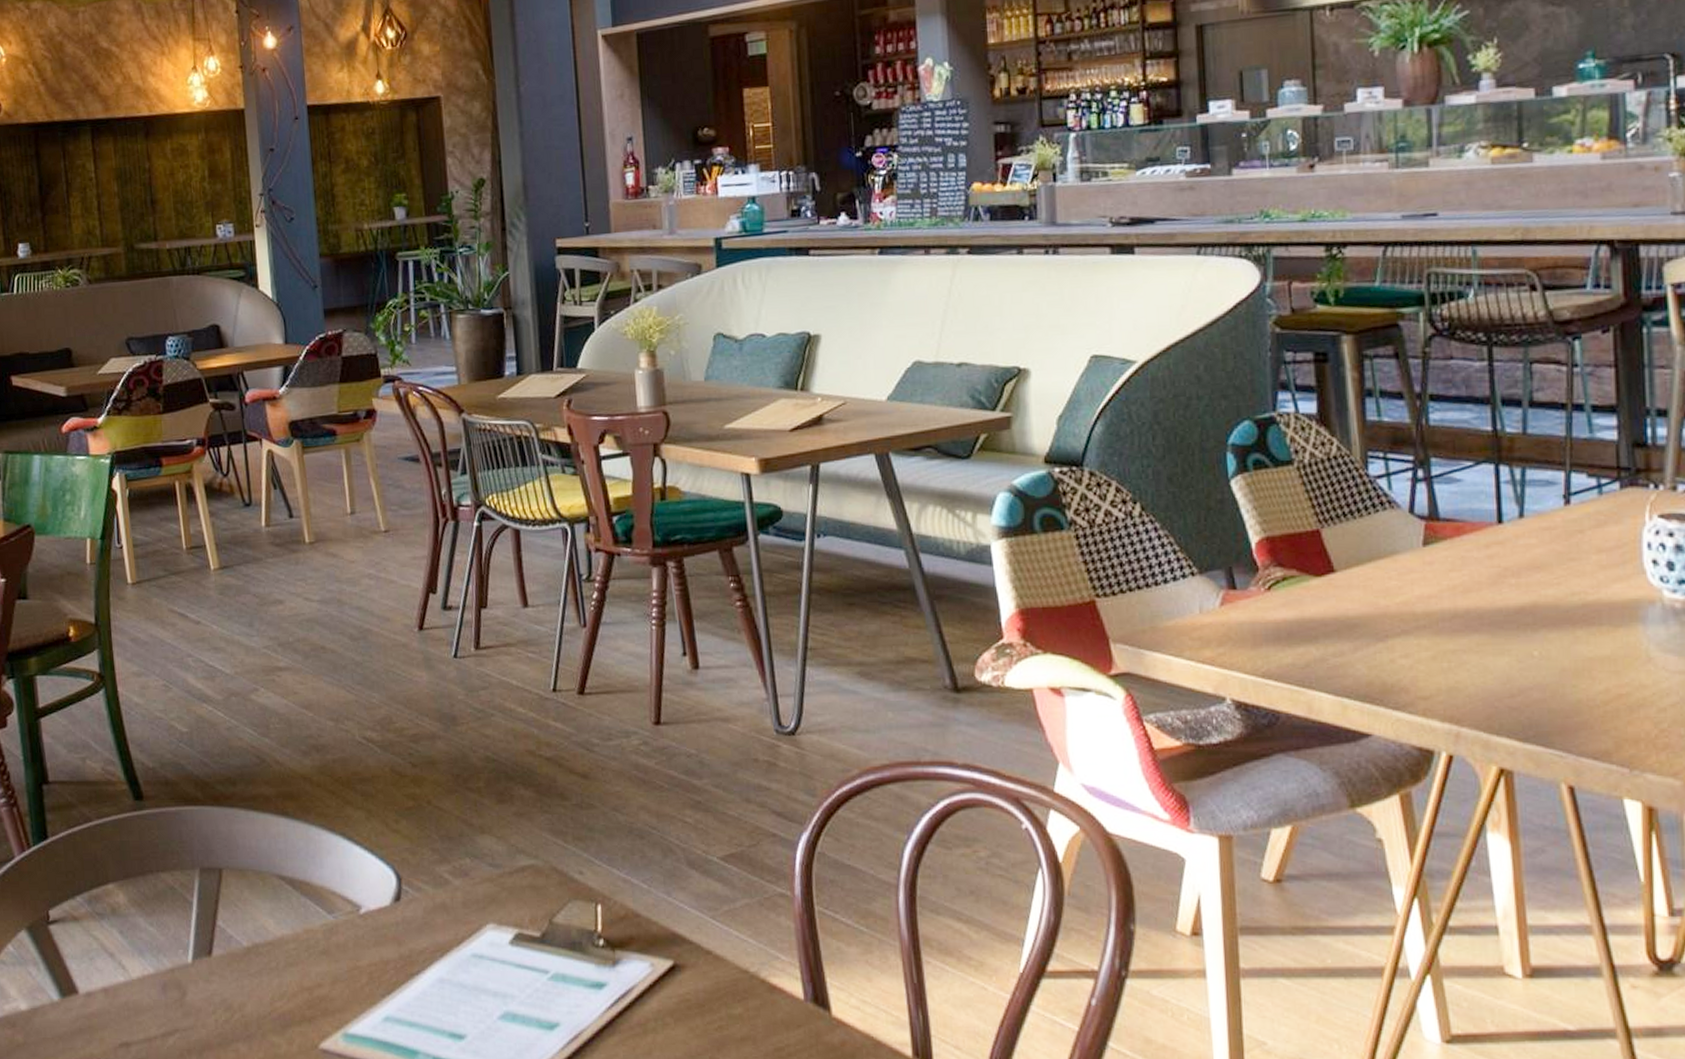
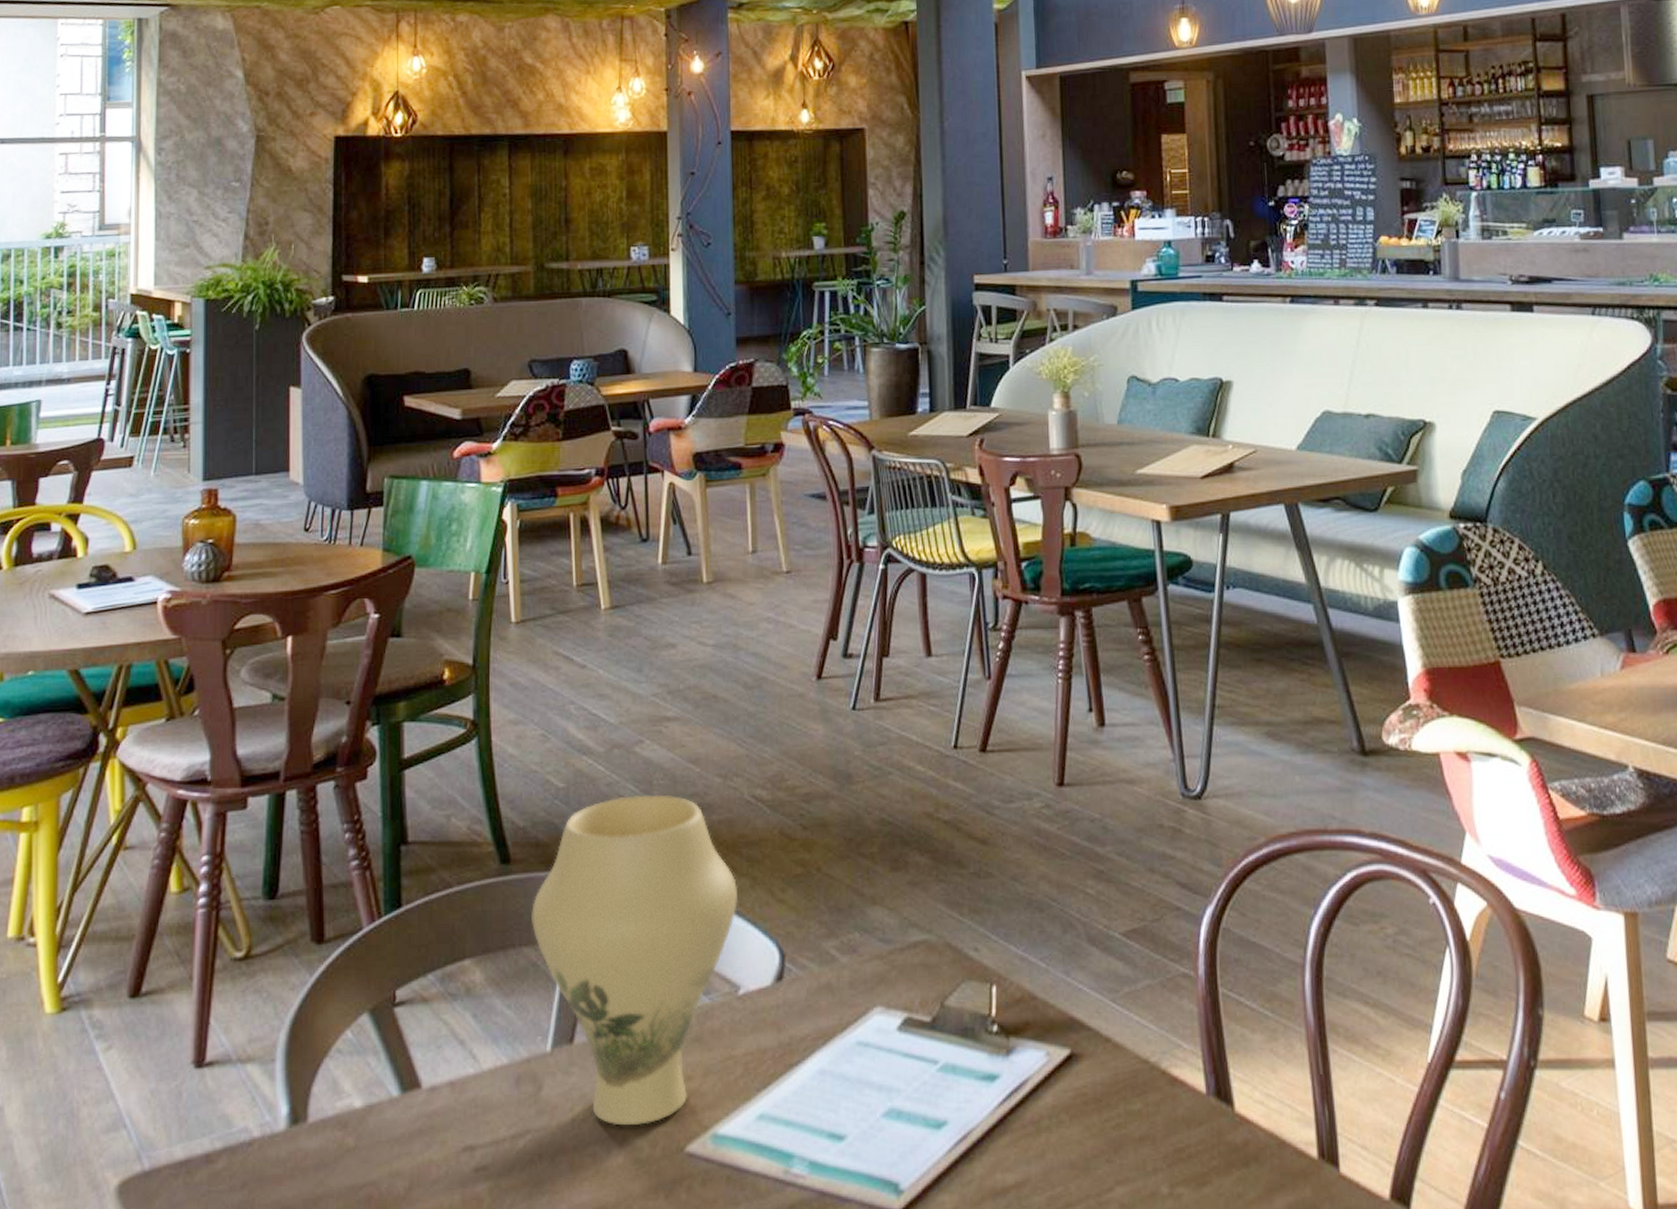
vase: none [166,737,356,1026] -> present [532,794,739,1126]

